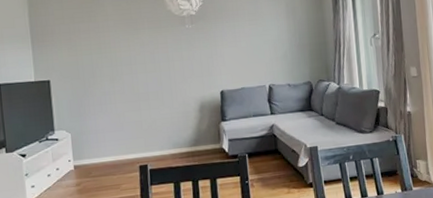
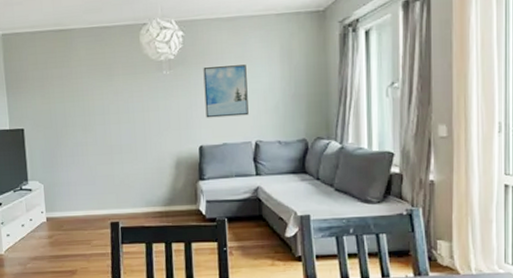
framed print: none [221,19,262,66] -> present [203,64,249,118]

